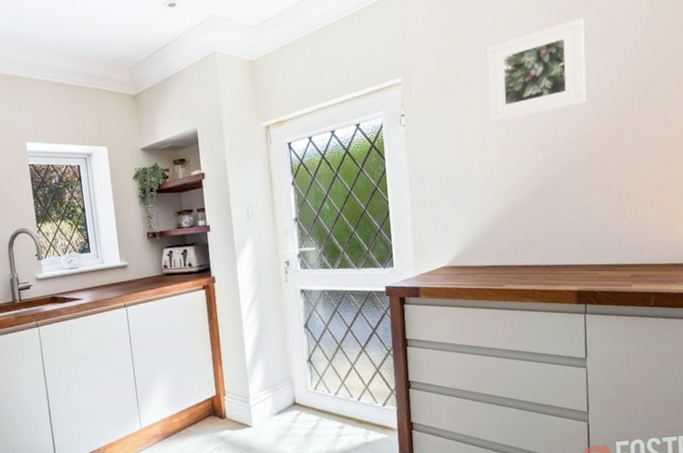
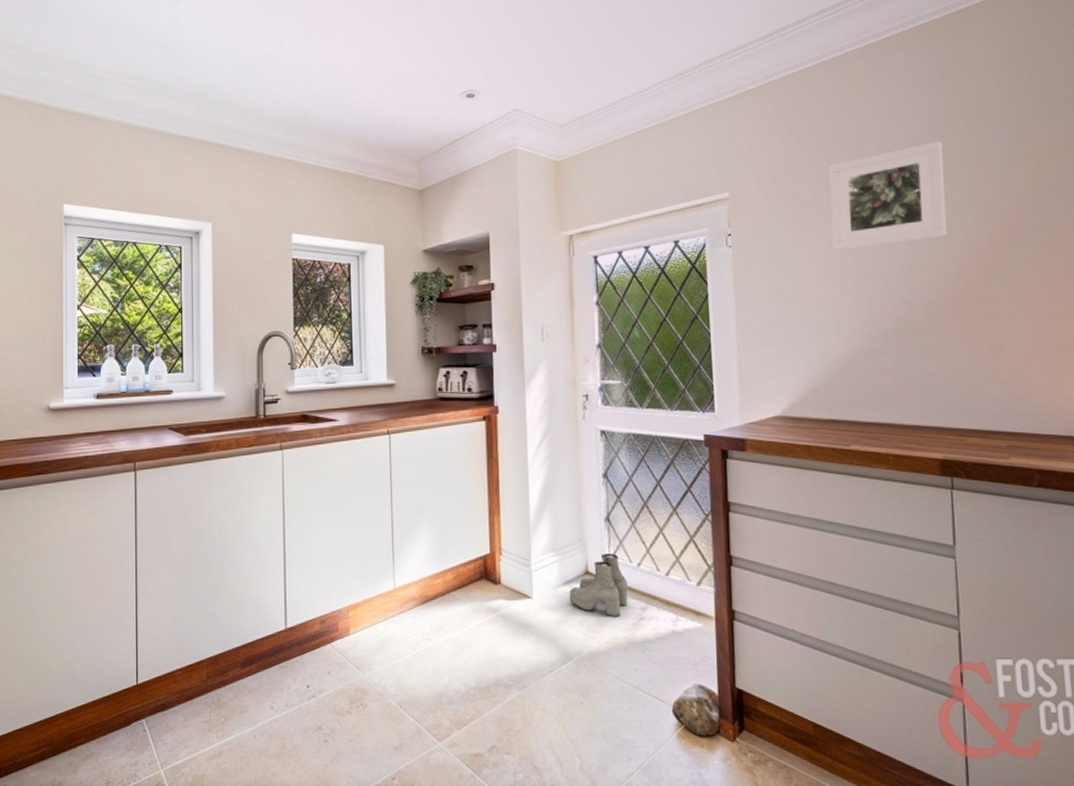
boots: none [281,387,328,436] -> present [569,554,628,618]

